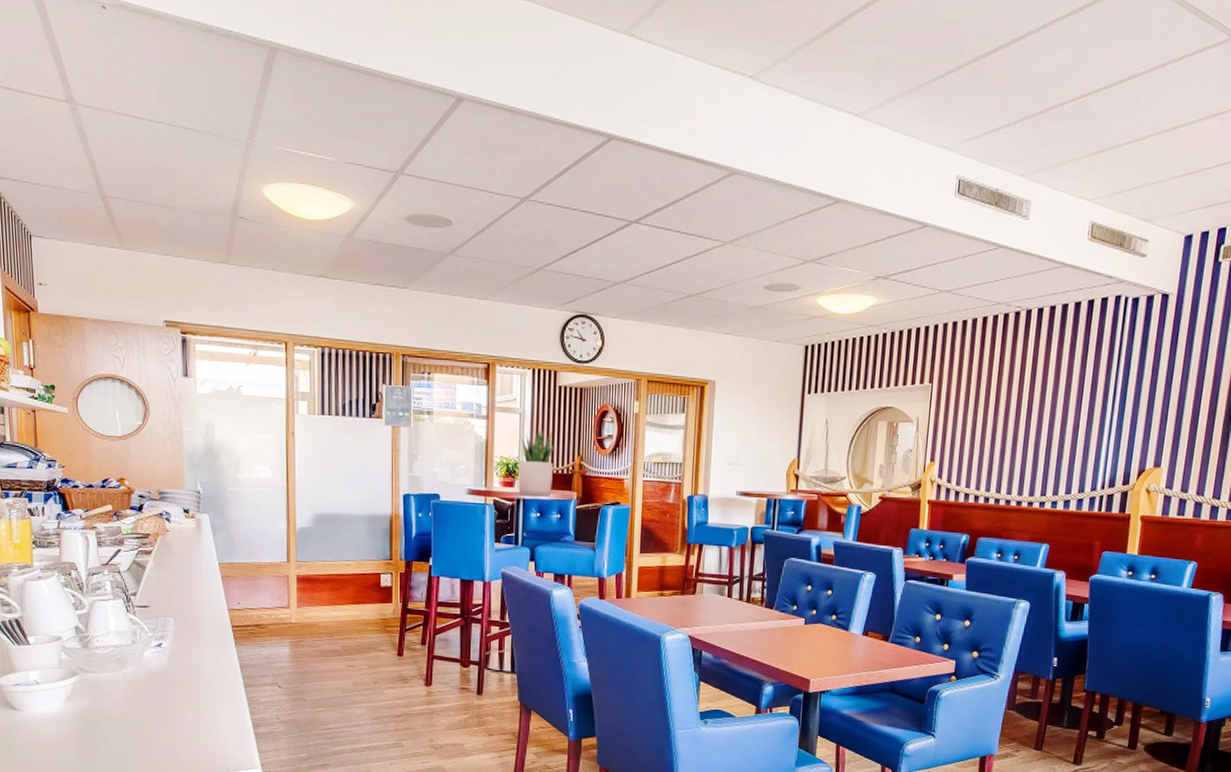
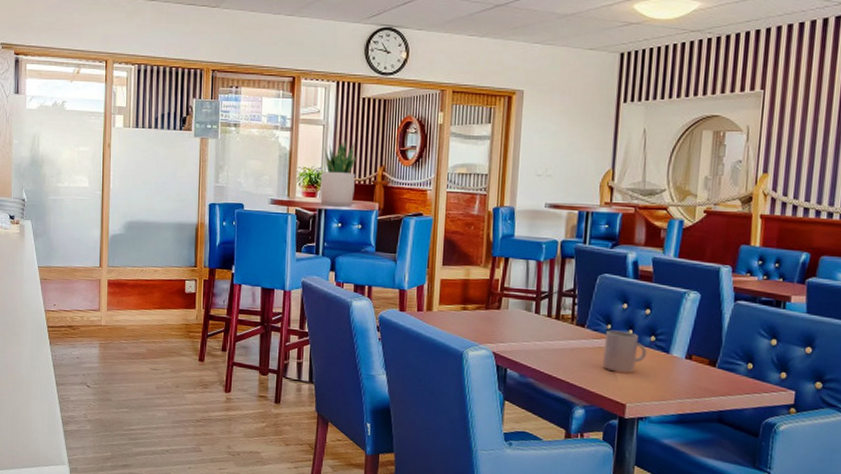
cup: none [789,611,829,650] -> present [602,330,647,373]

